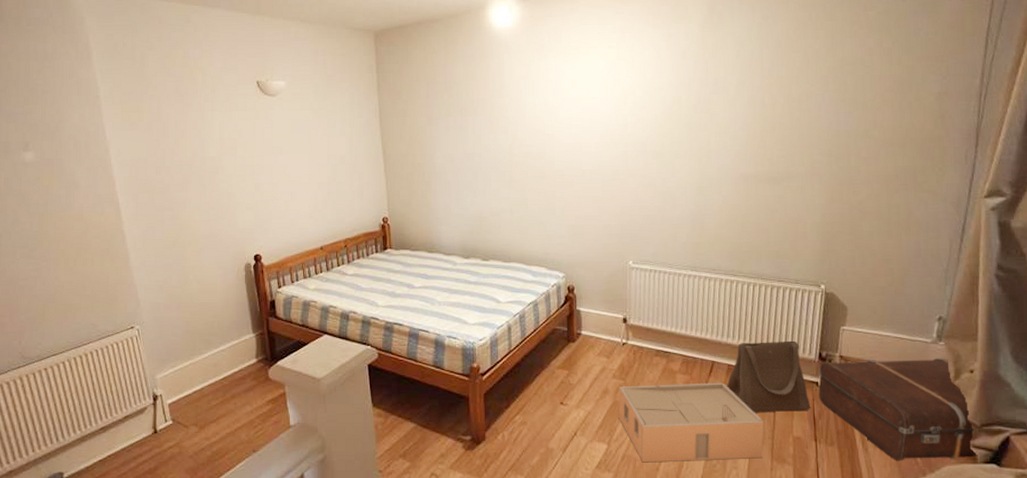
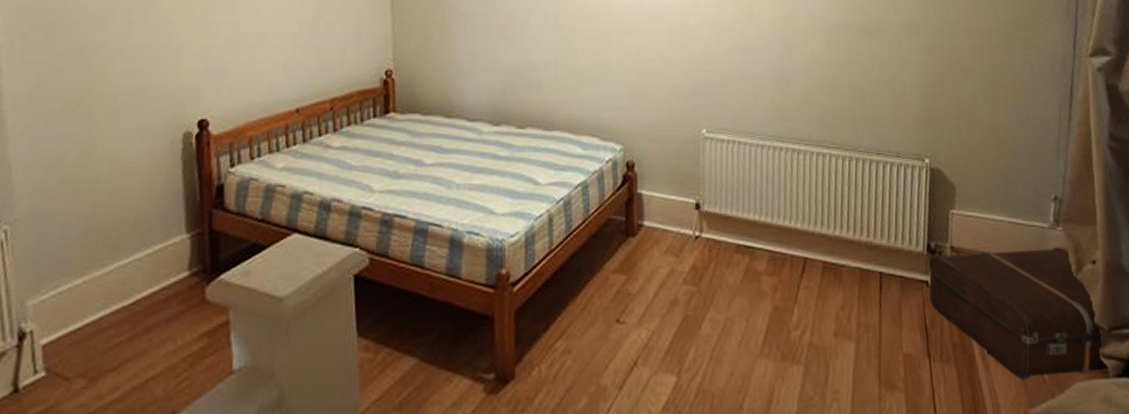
cardboard box: present [618,382,764,463] -> none [690,285,869,399]
tote bag: present [726,340,811,413] -> none [822,228,922,325]

